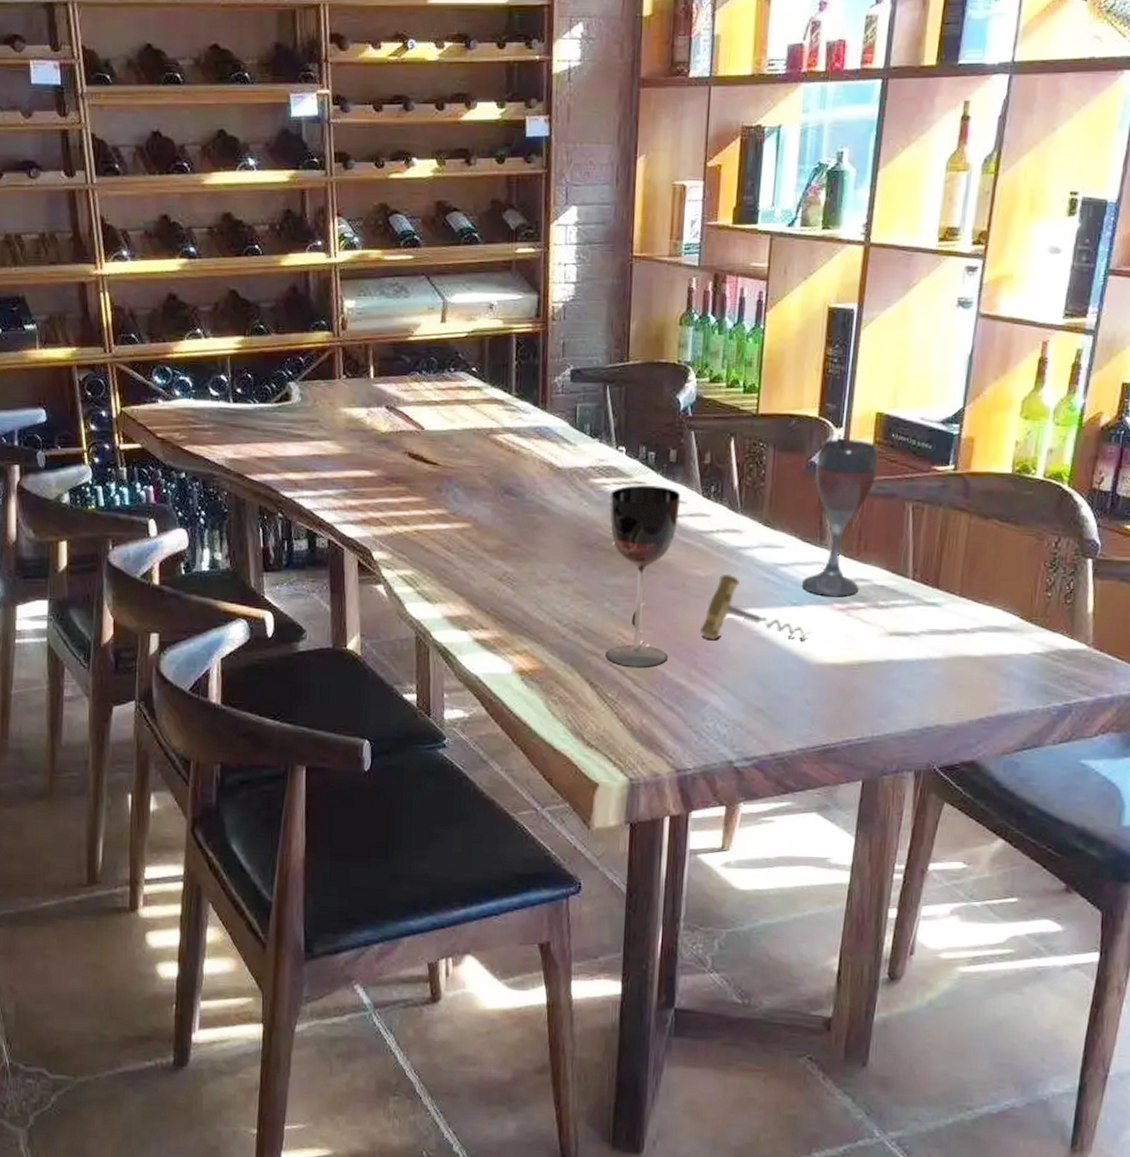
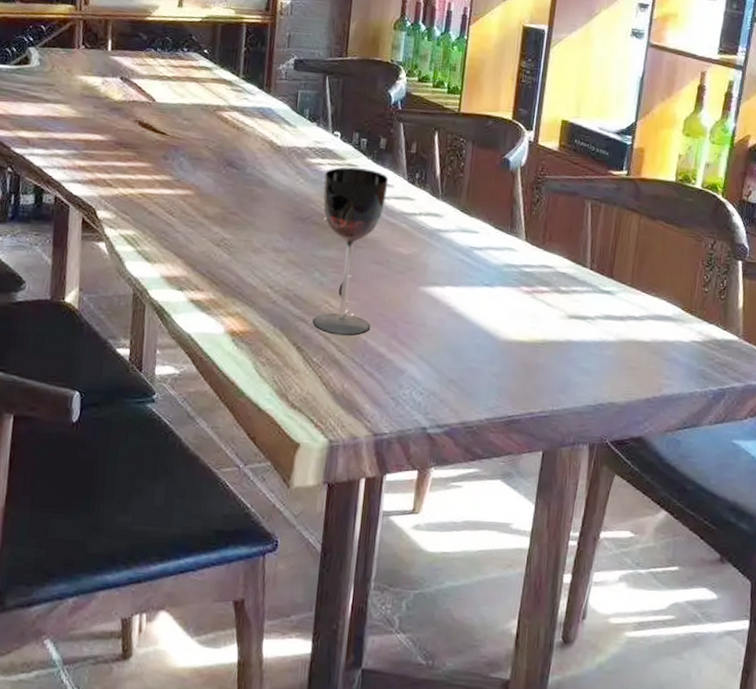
corkscrew: present [700,573,812,640] -> none [401,253,501,318]
cup: present [801,438,879,596] -> none [493,139,563,280]

